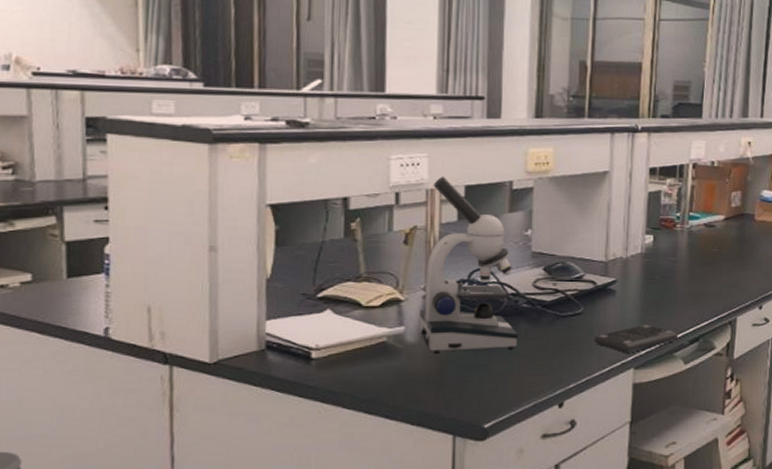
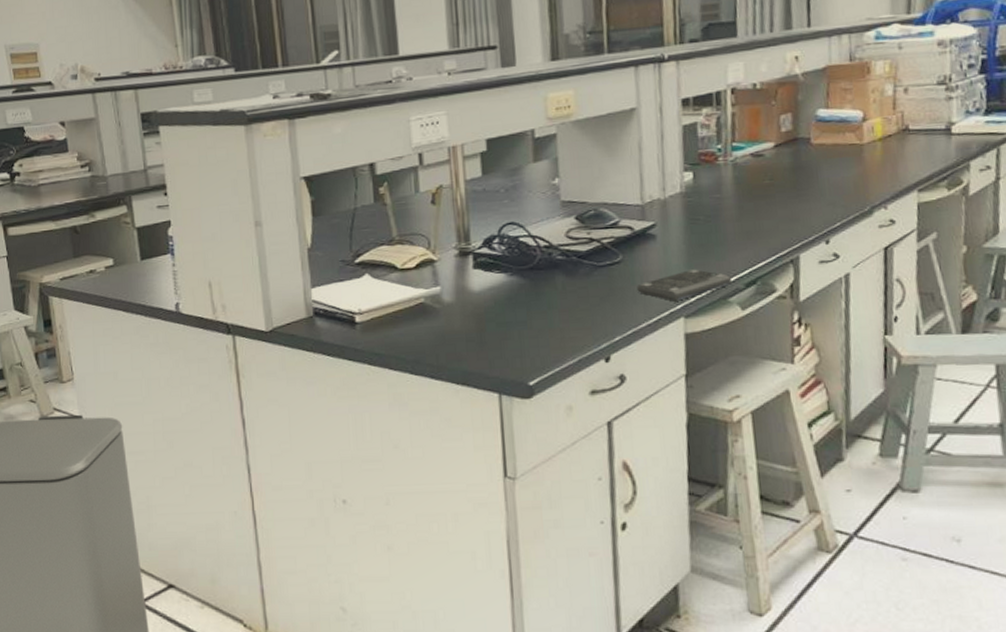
microscope: present [419,176,518,354] -> none [453,132,556,312]

